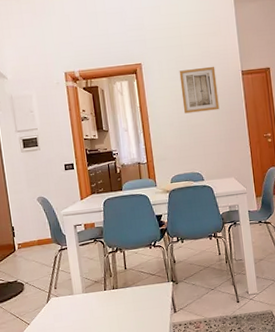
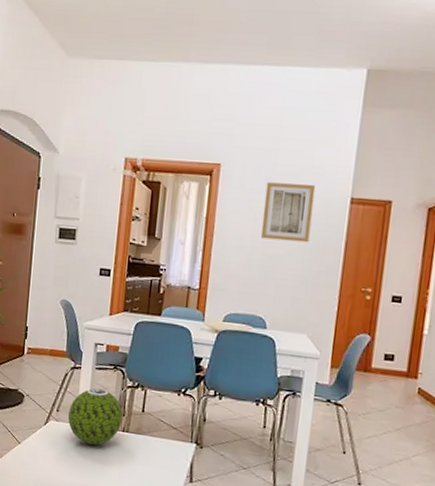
decorative ball: none [64,260,111,308] -> present [67,388,123,445]

